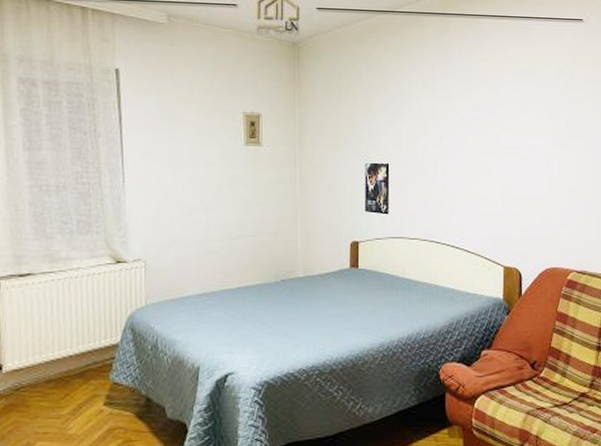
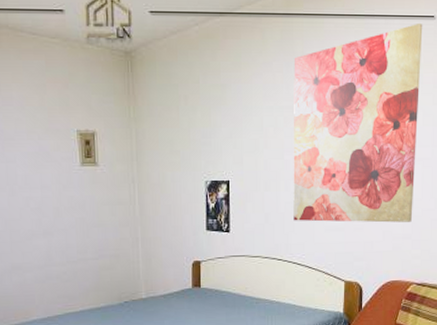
wall art: none [451,25,572,210] -> present [293,22,423,223]

